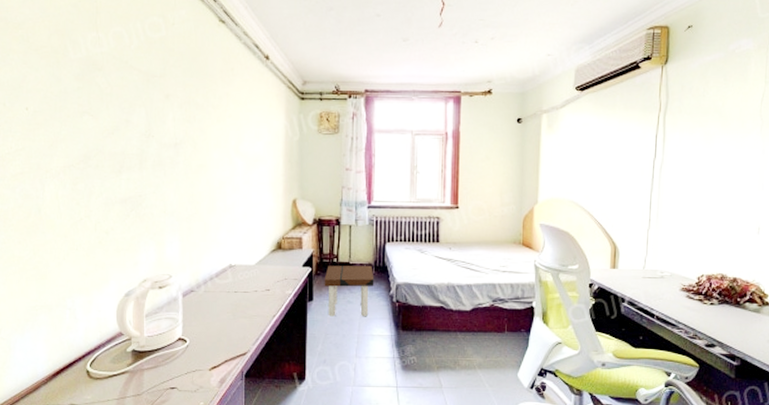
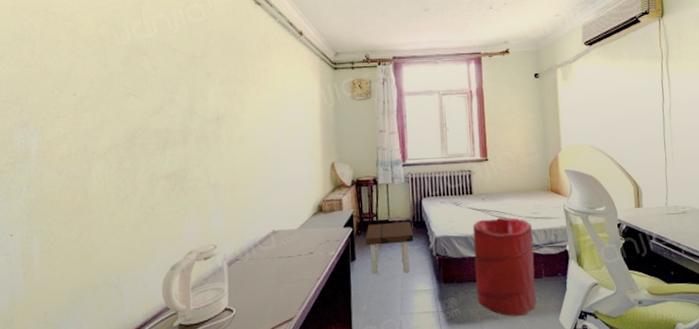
laundry hamper: none [435,268,499,368] -> present [472,217,537,317]

